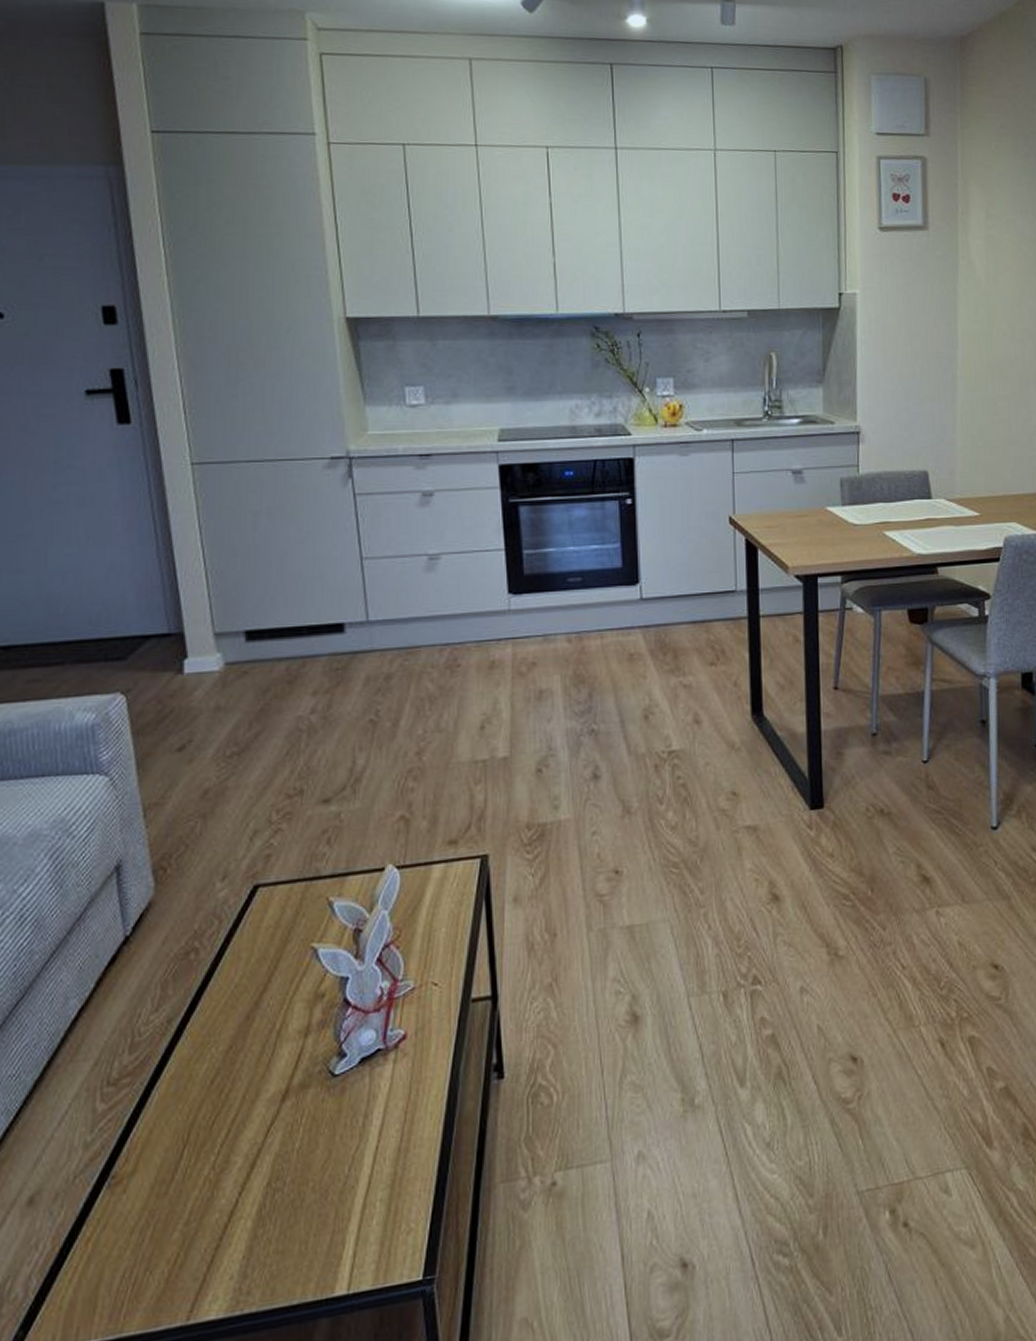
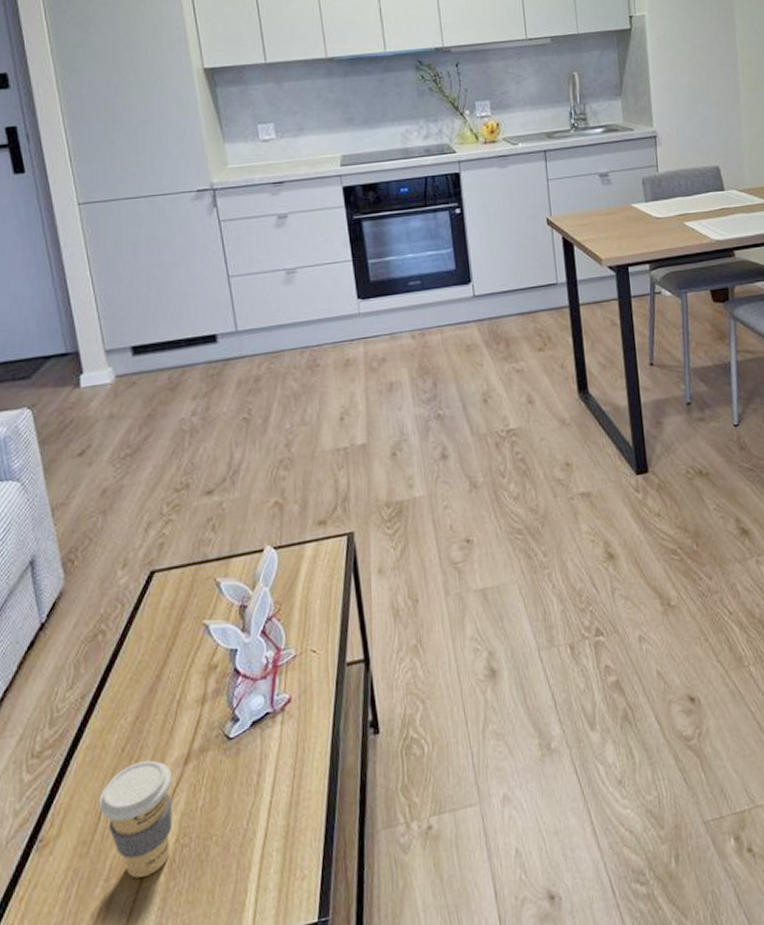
coffee cup: none [181,1095,266,1223] -> present [98,760,173,878]

